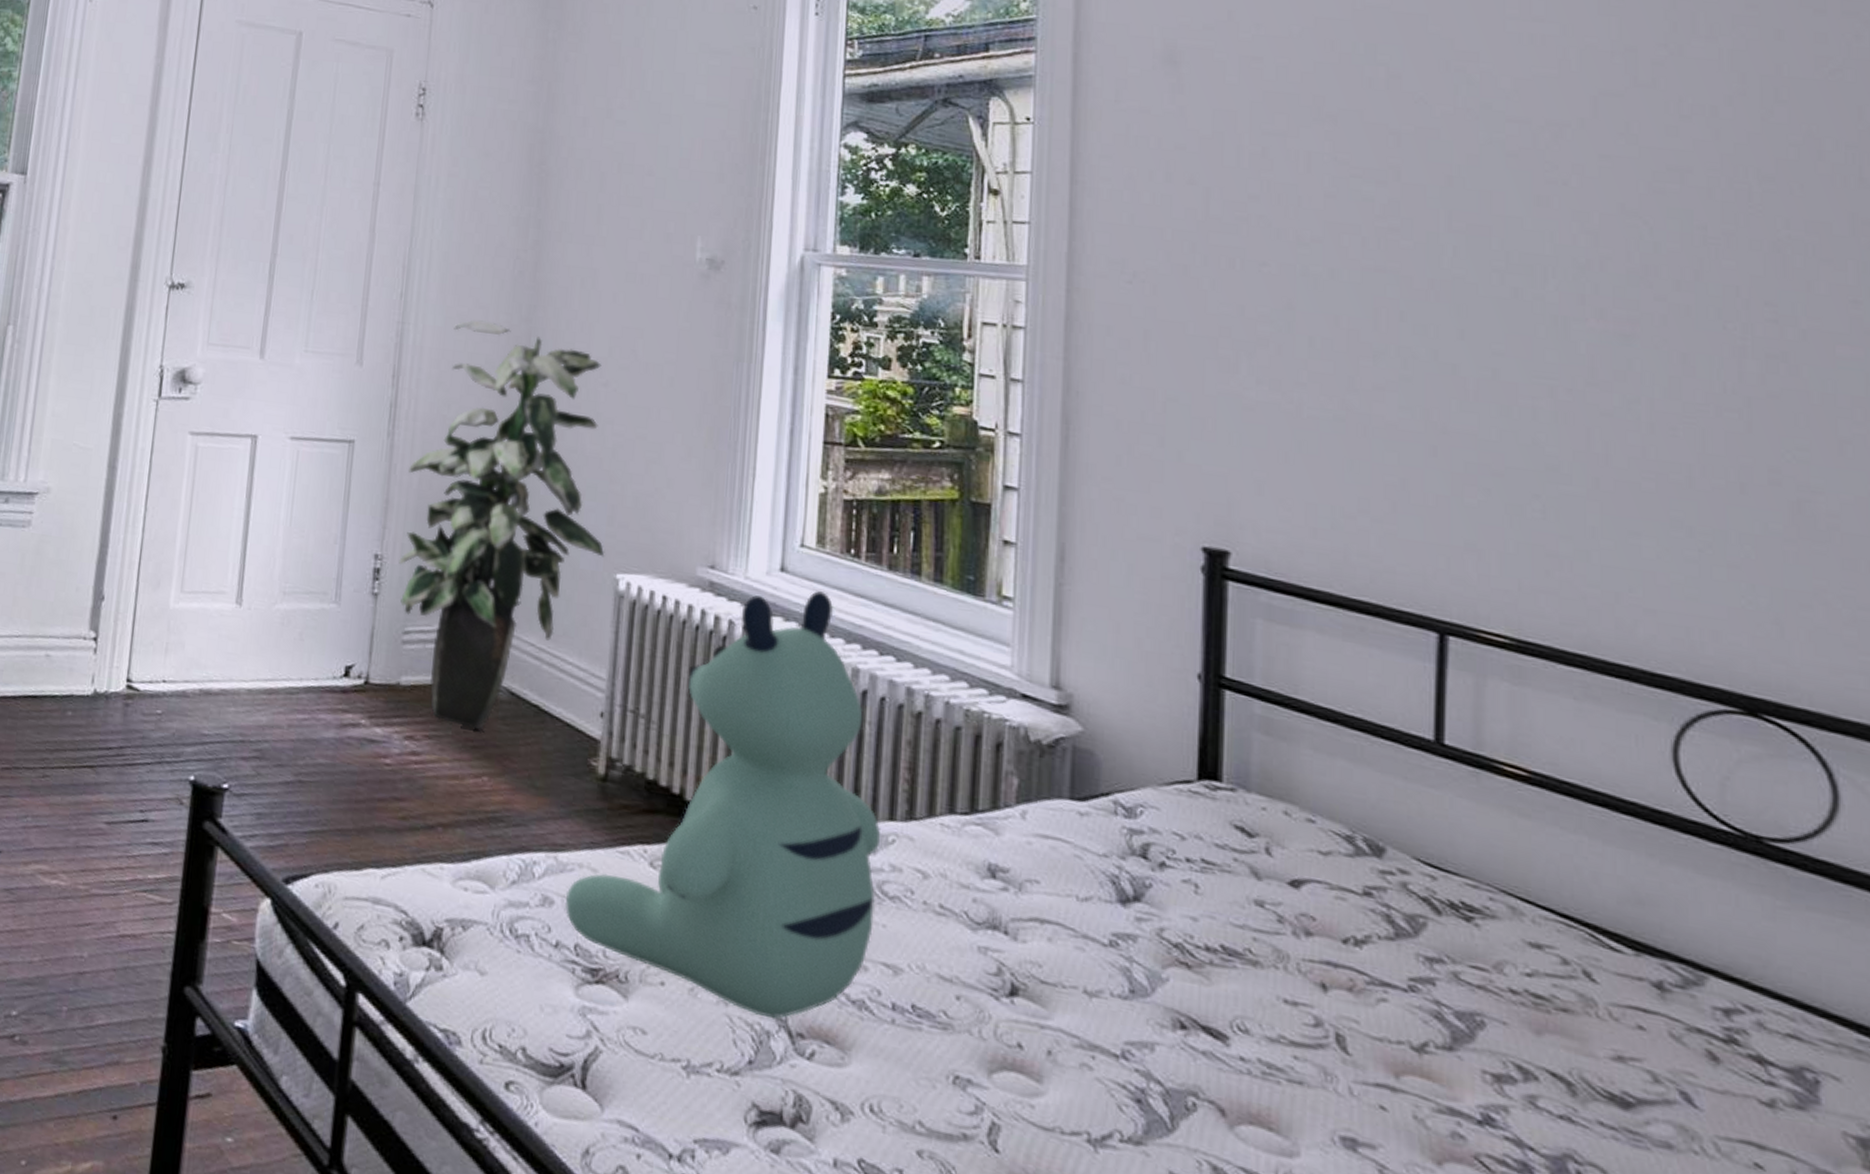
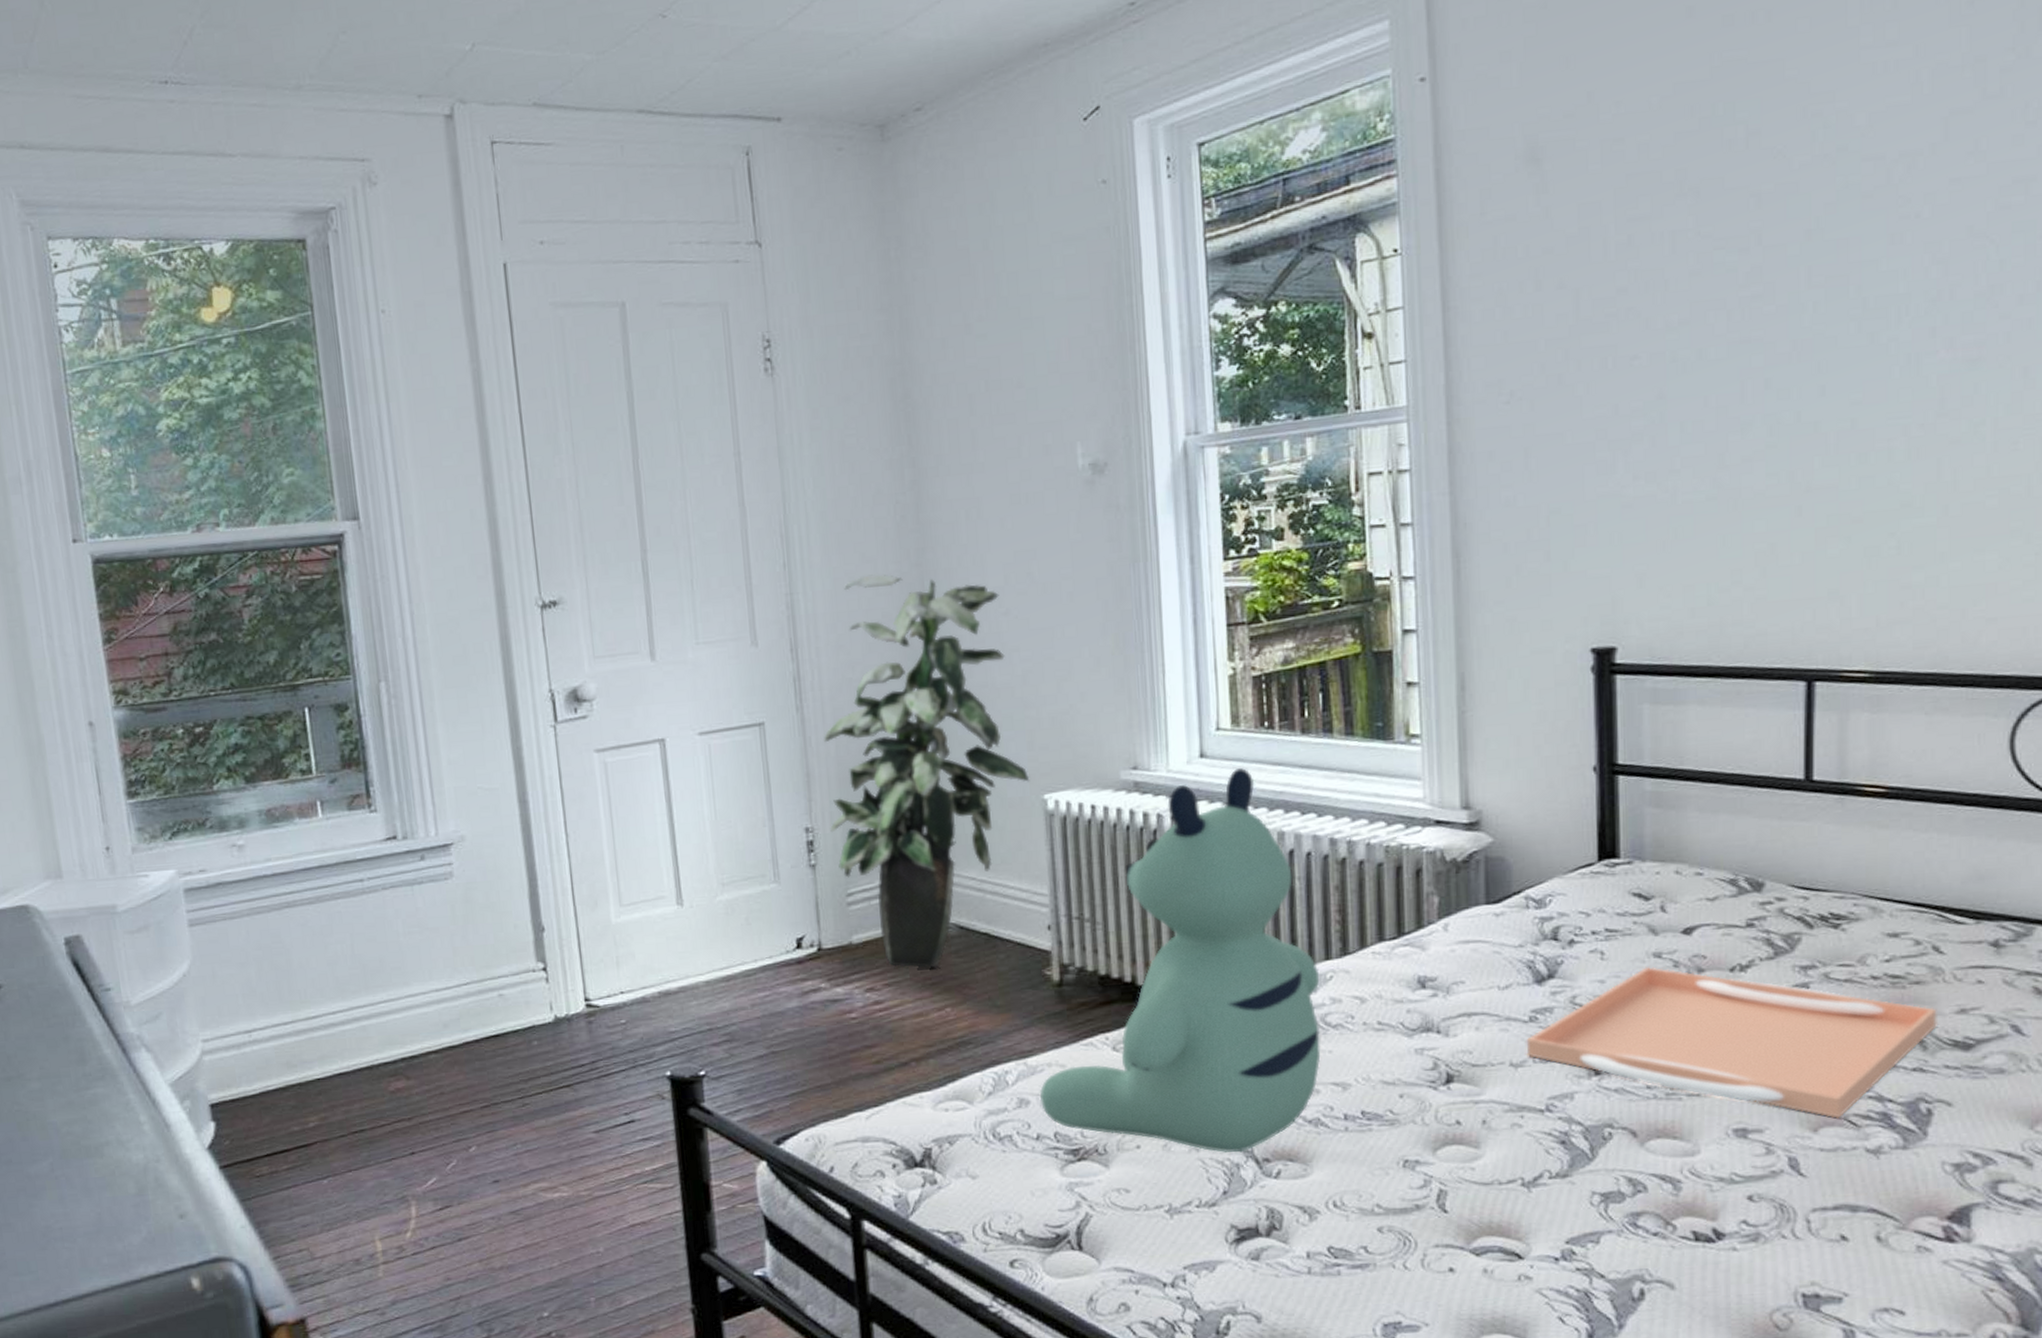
serving tray: none [1103,914,1589,1156] -> present [1526,967,1937,1119]

